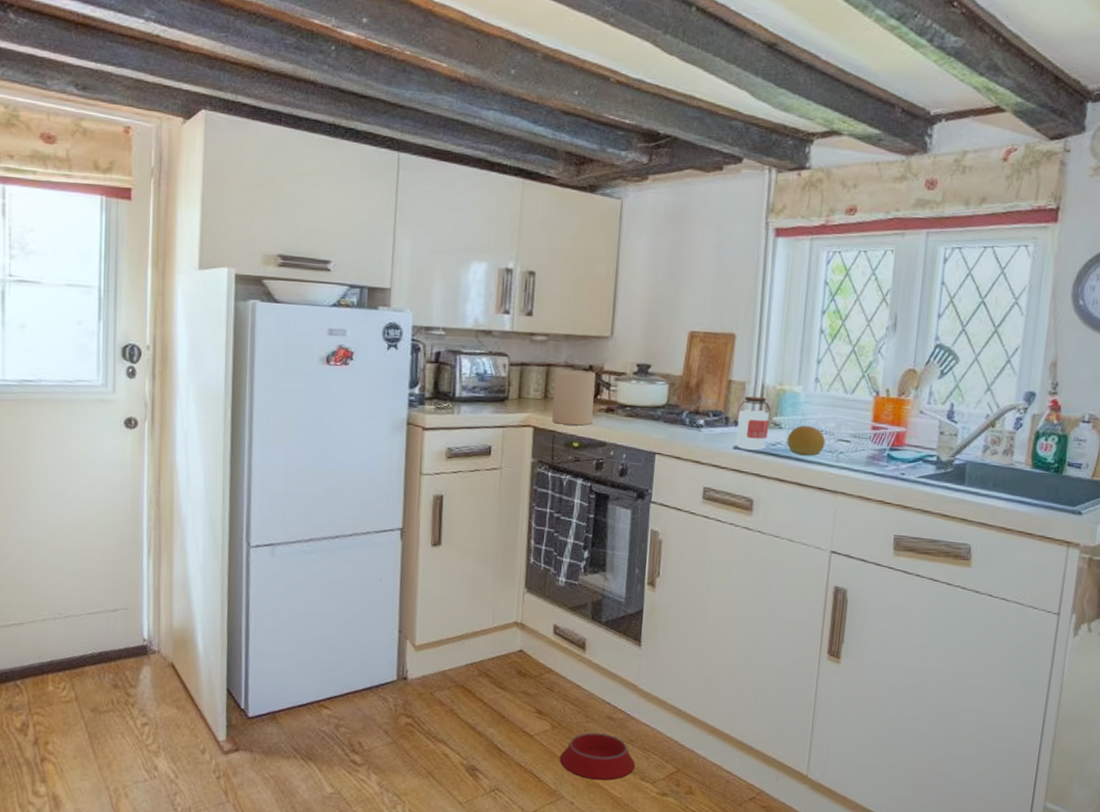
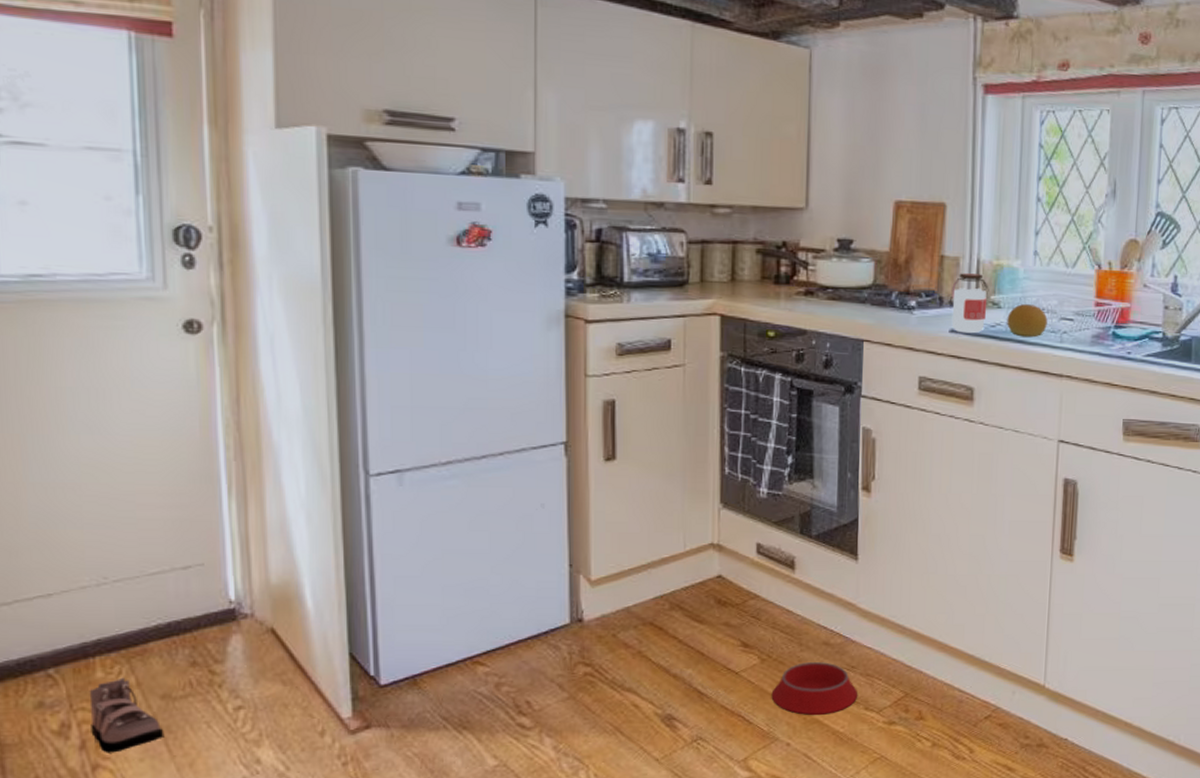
boot: none [42,692,92,750] -> present [89,677,165,753]
pen holder: present [552,369,596,426] -> none [741,246,790,312]

